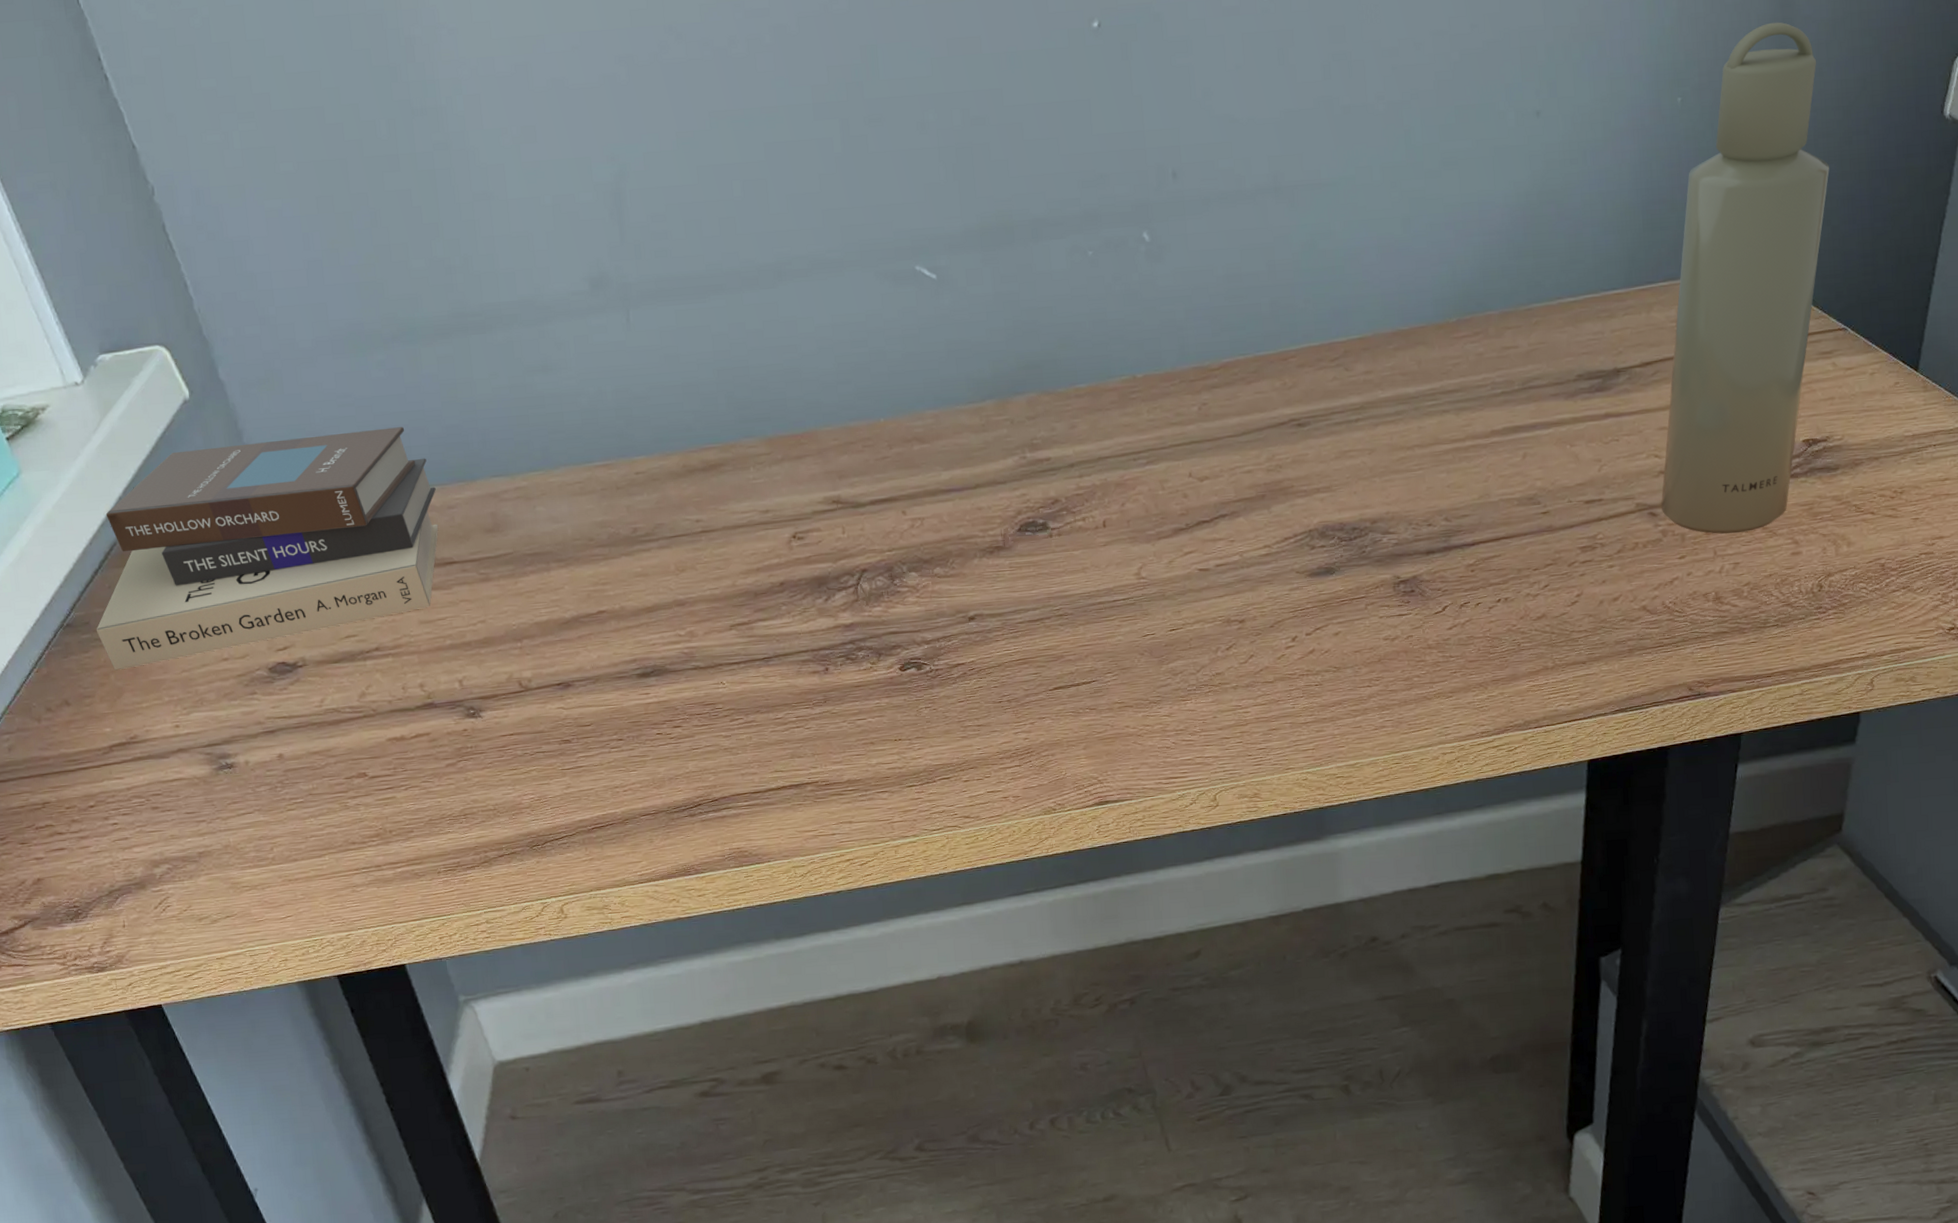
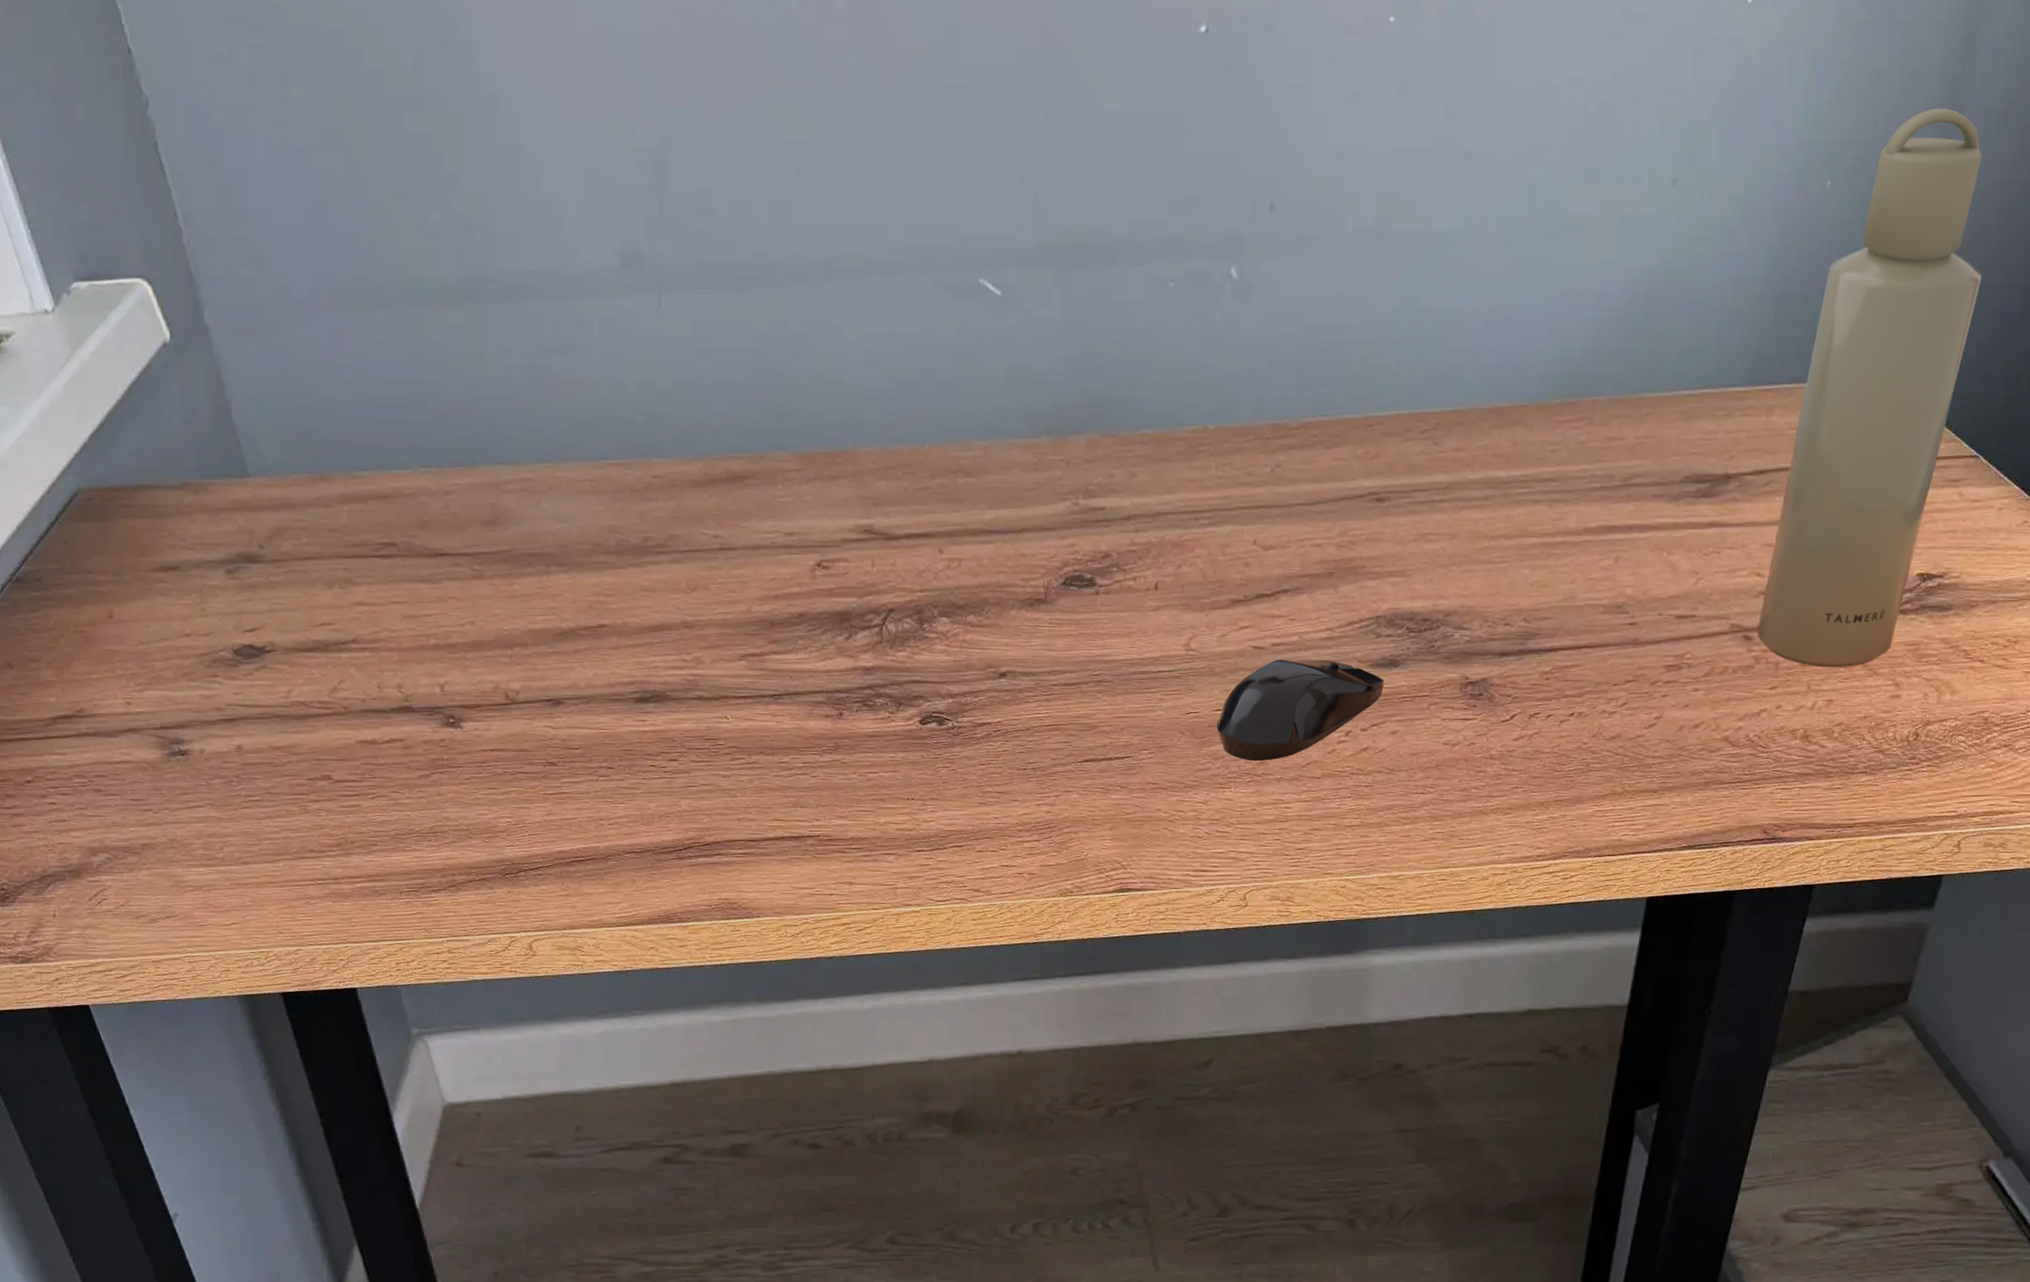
books: present [96,427,439,671] -> none [48,397,433,635]
computer mouse: none [1172,574,1323,674] -> present [1216,658,1384,762]

